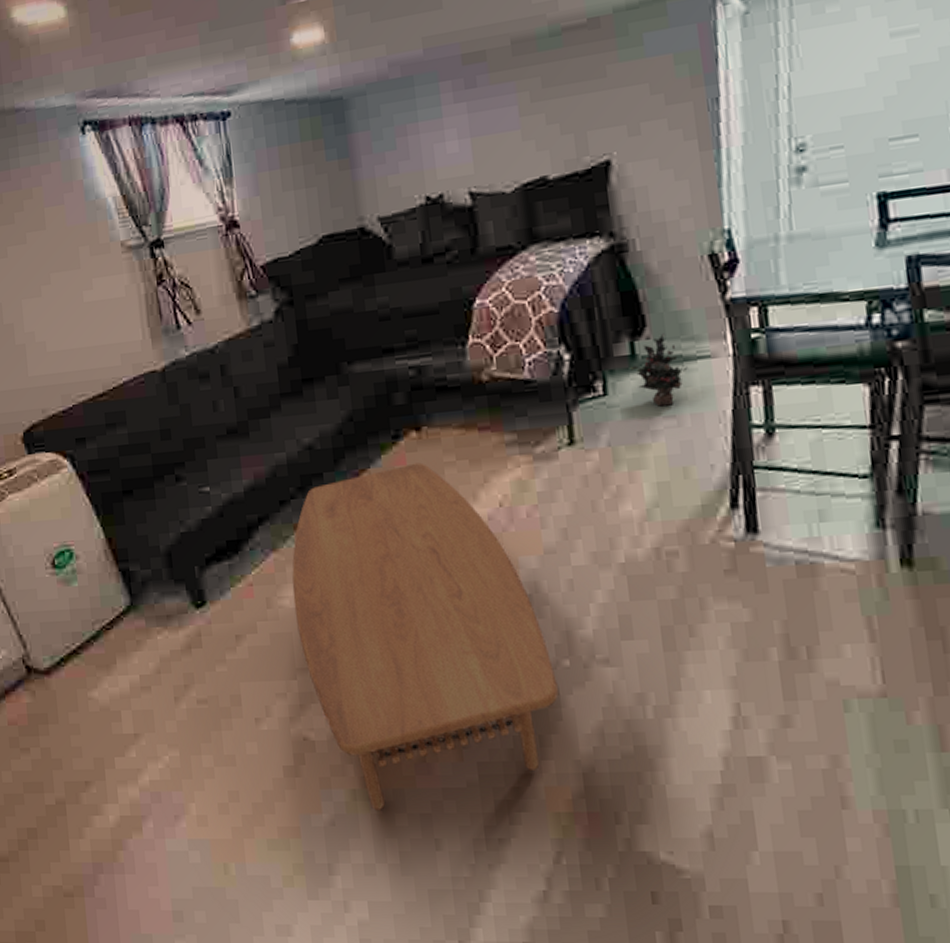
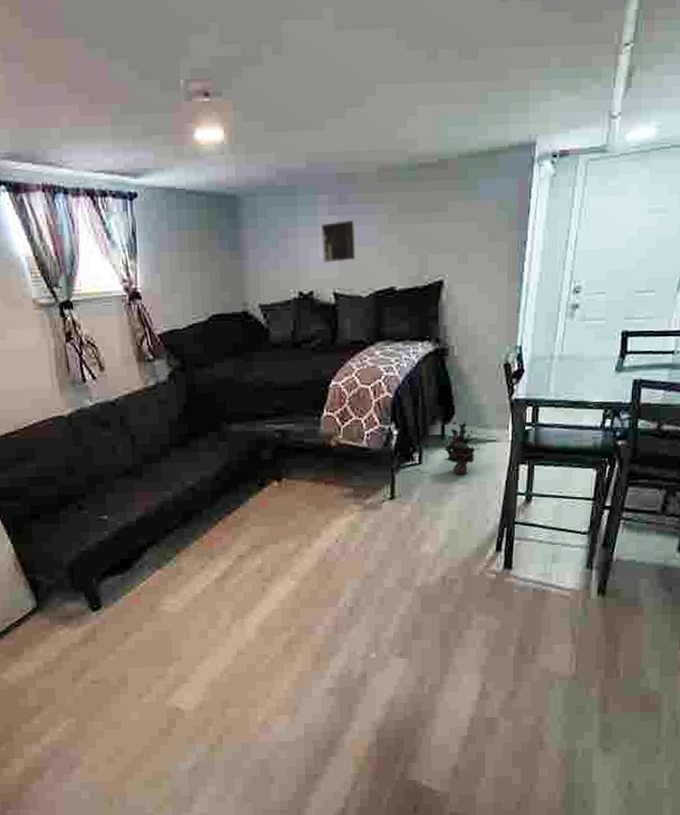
coffee table: present [292,462,559,810] -> none [172,506,365,758]
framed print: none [446,103,495,159] -> present [320,219,357,263]

